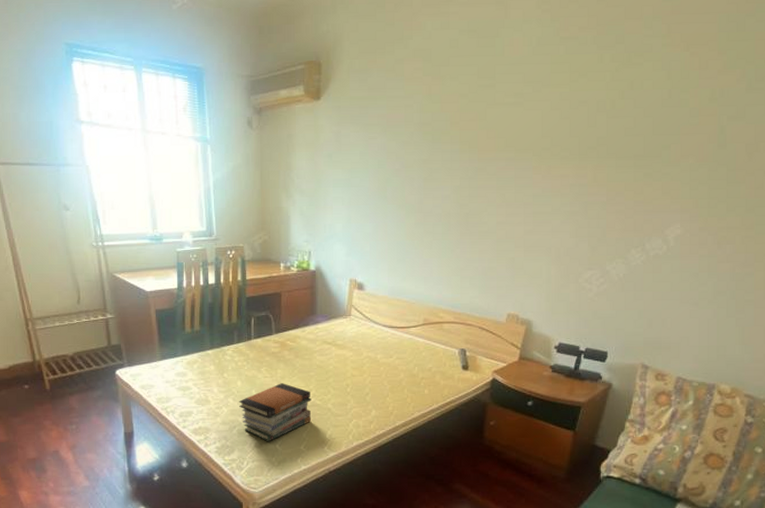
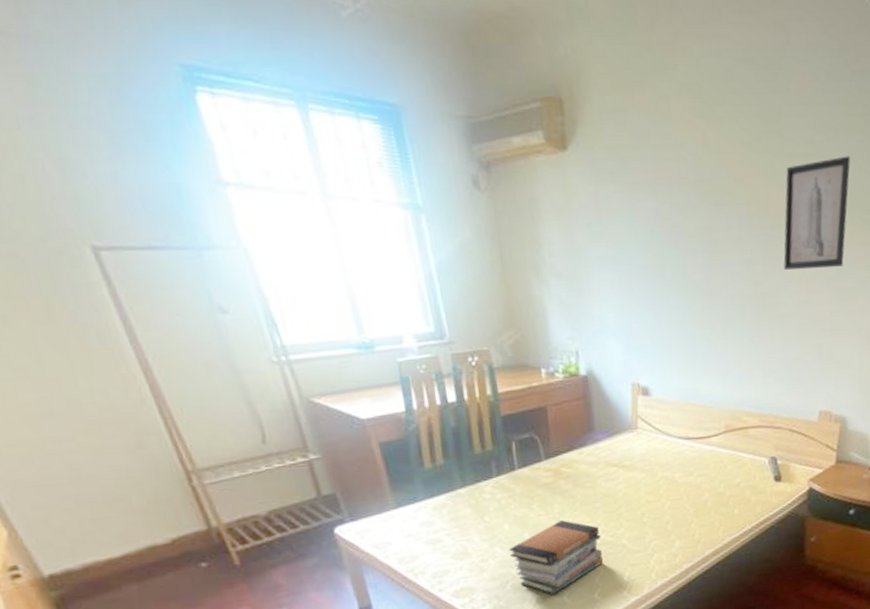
wall art: none [487,105,553,196] -> present [783,156,850,271]

